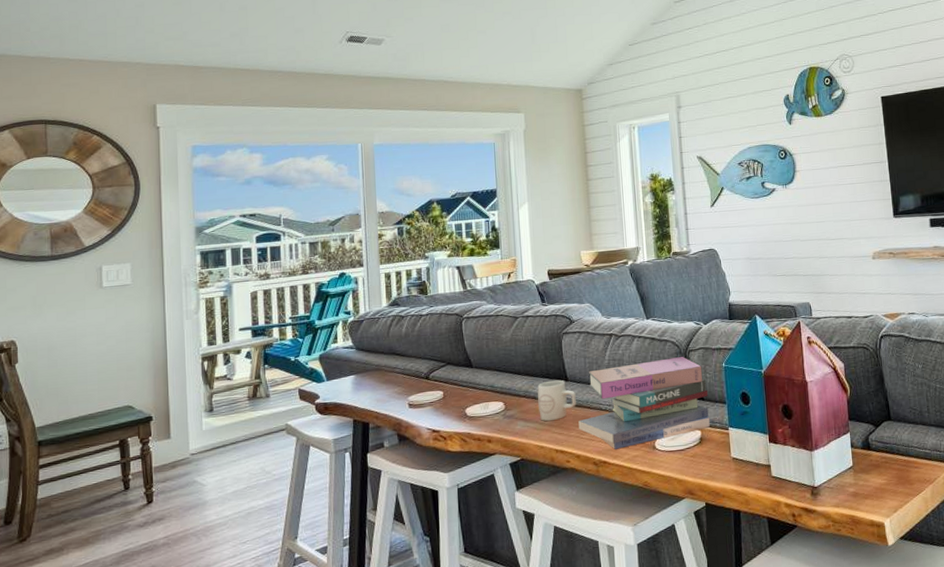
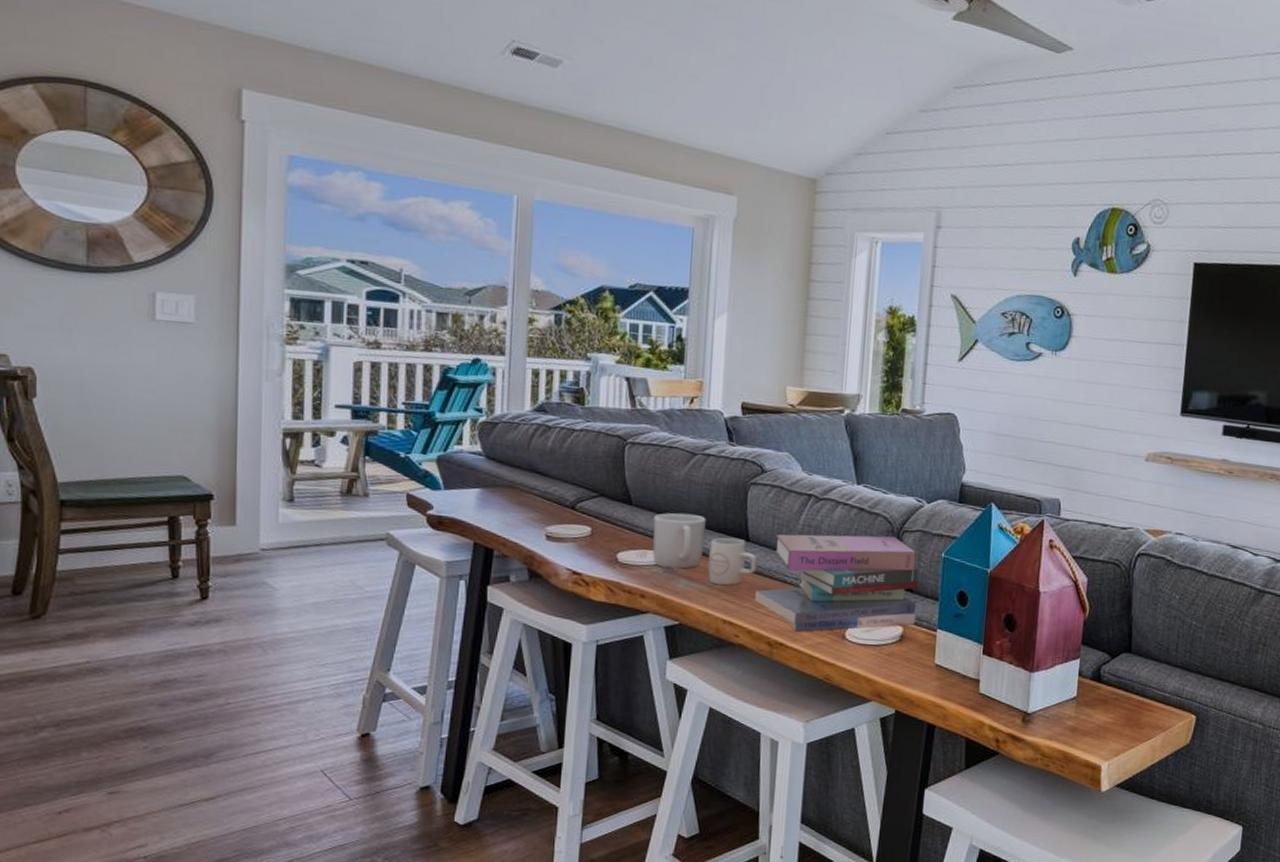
mug: none [491,366,533,415] -> present [652,513,706,569]

